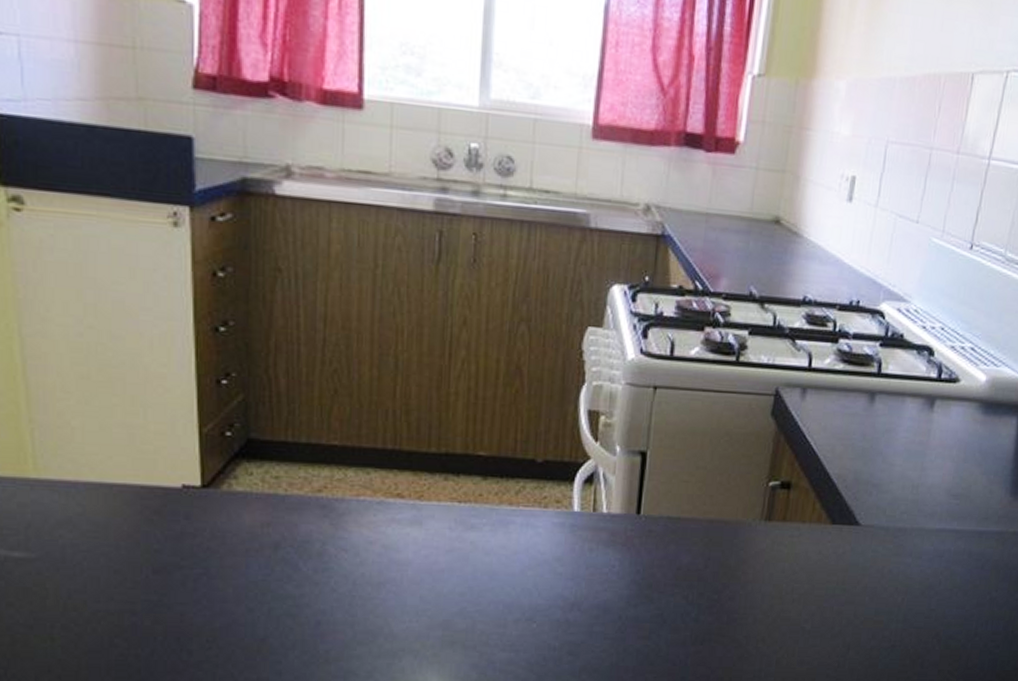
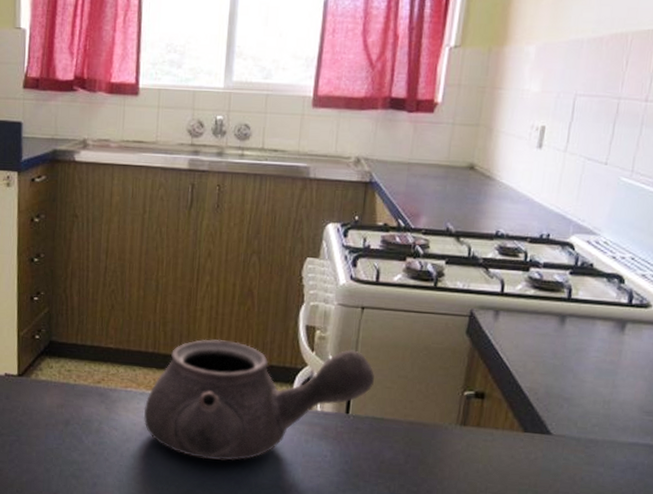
teapot: none [382,429,669,581] -> present [143,339,374,461]

